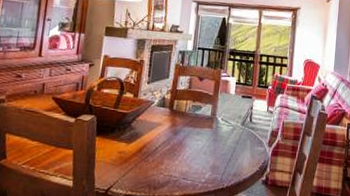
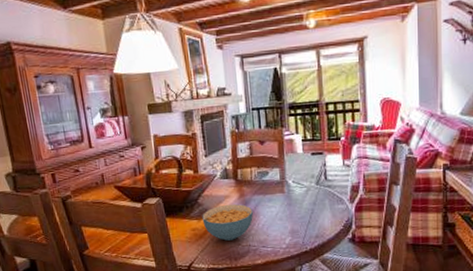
cereal bowl: none [131,131,181,168] -> present [202,204,253,241]

